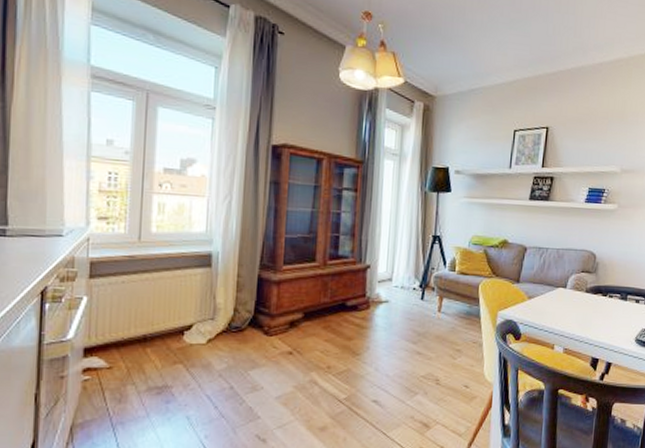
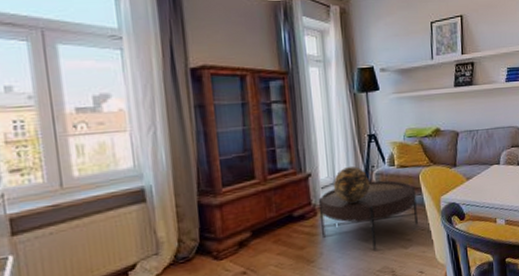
coffee table: none [370,283,473,356] -> present [318,180,418,252]
decorative sphere: none [389,264,427,302] -> present [333,166,370,204]

